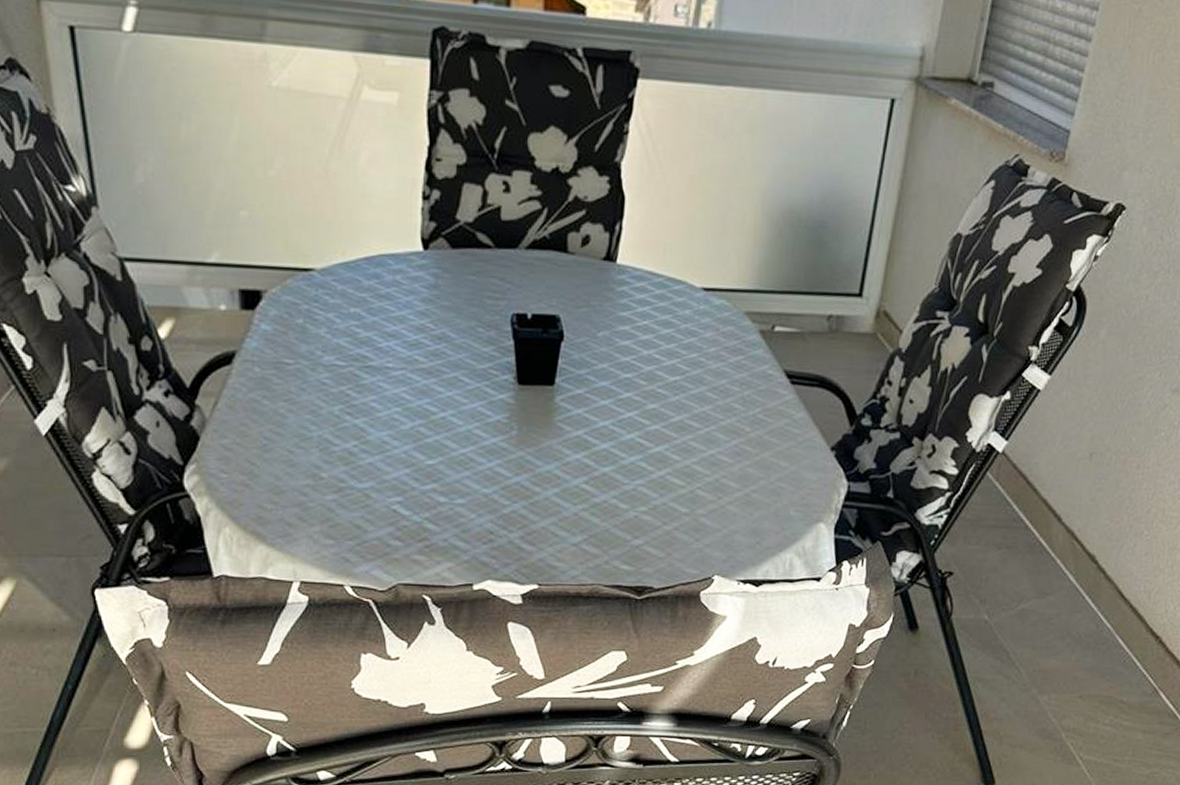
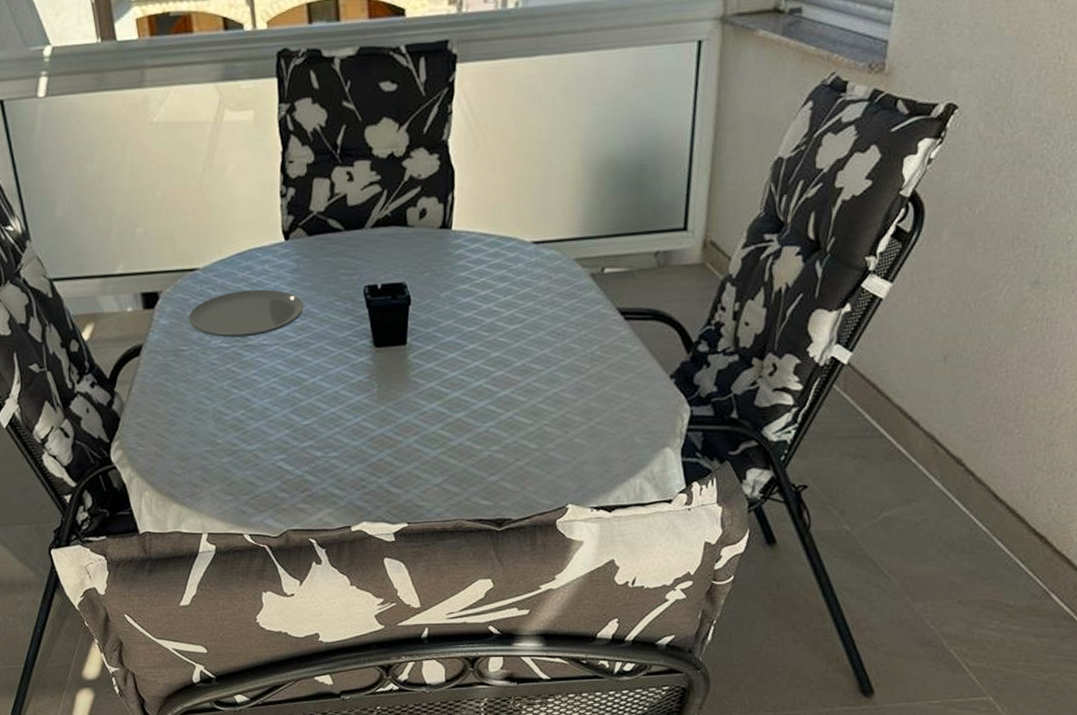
plate: none [297,301,440,357] -> present [188,289,304,338]

